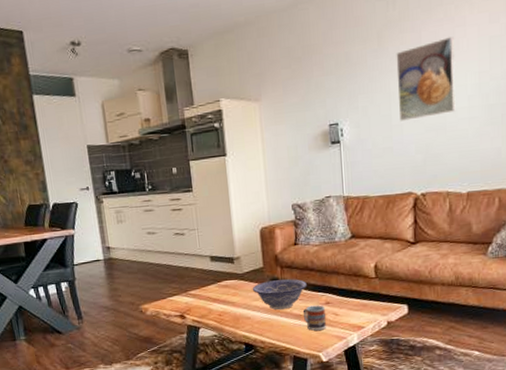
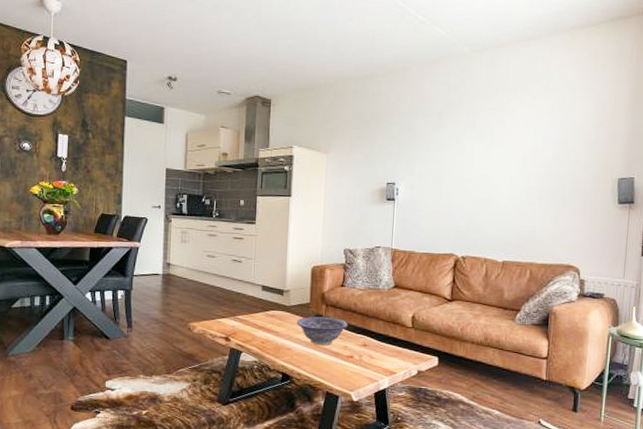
cup: present [302,305,326,331] -> none [340,345,362,370]
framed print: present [396,37,456,121] -> none [450,124,504,190]

